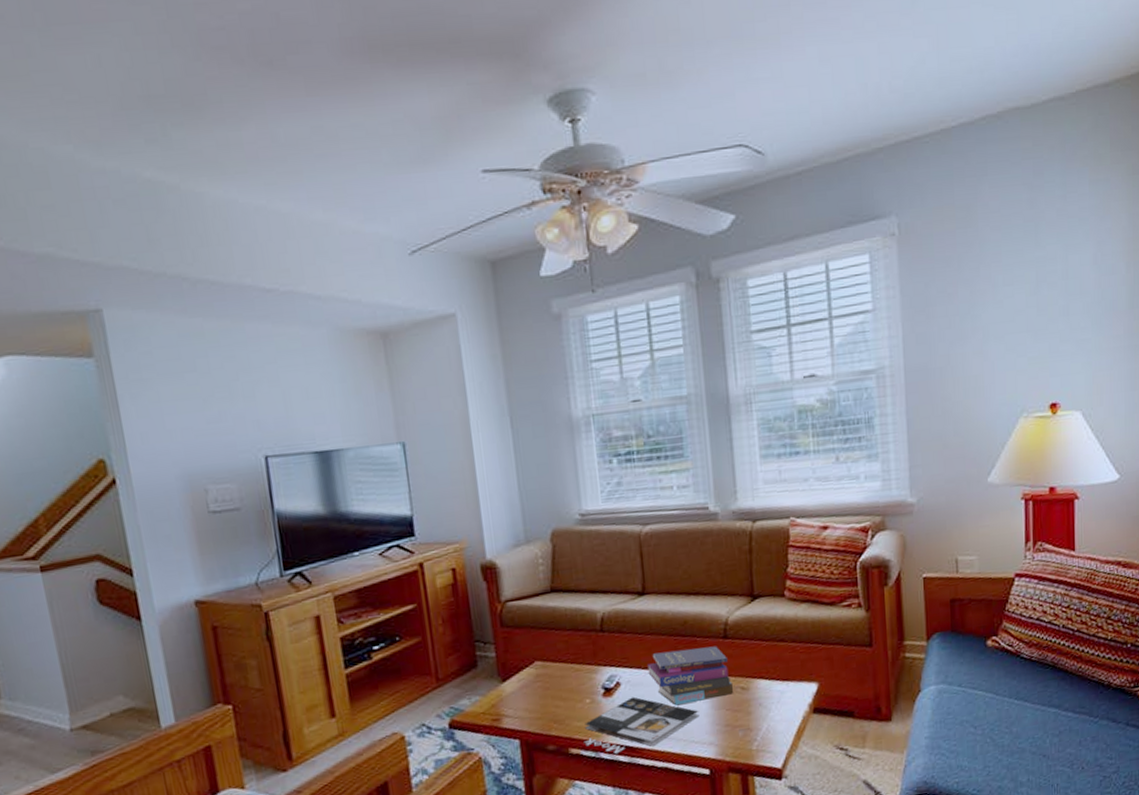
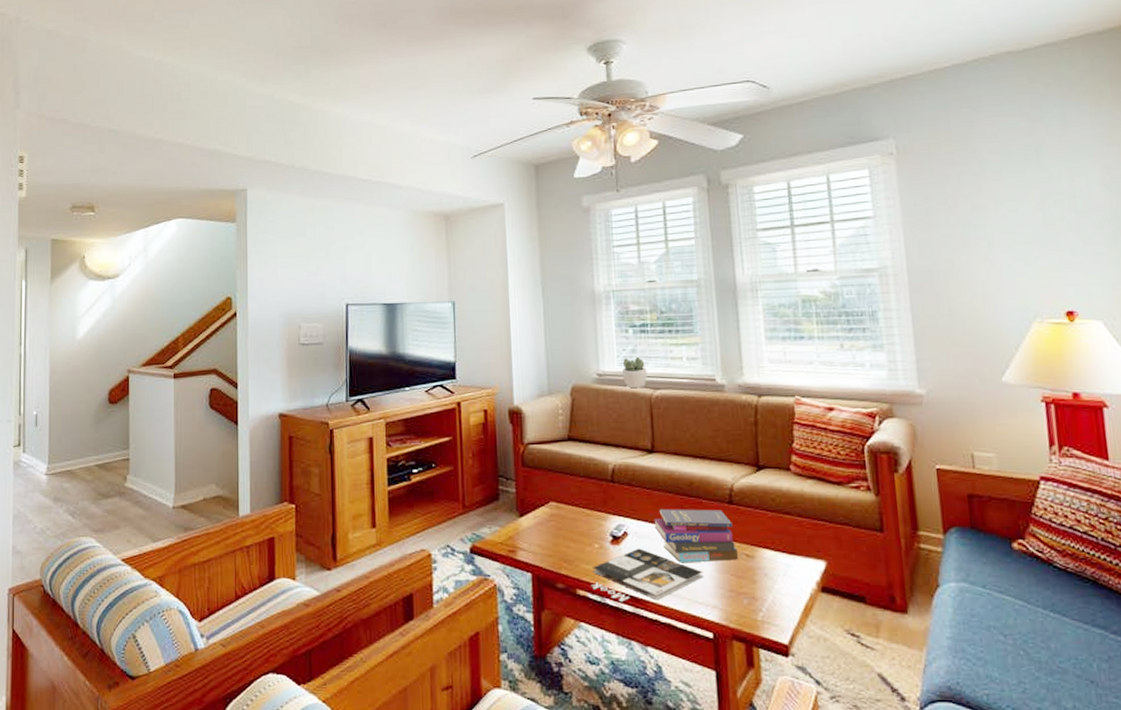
succulent plant: none [607,490,635,527] -> present [621,357,647,389]

